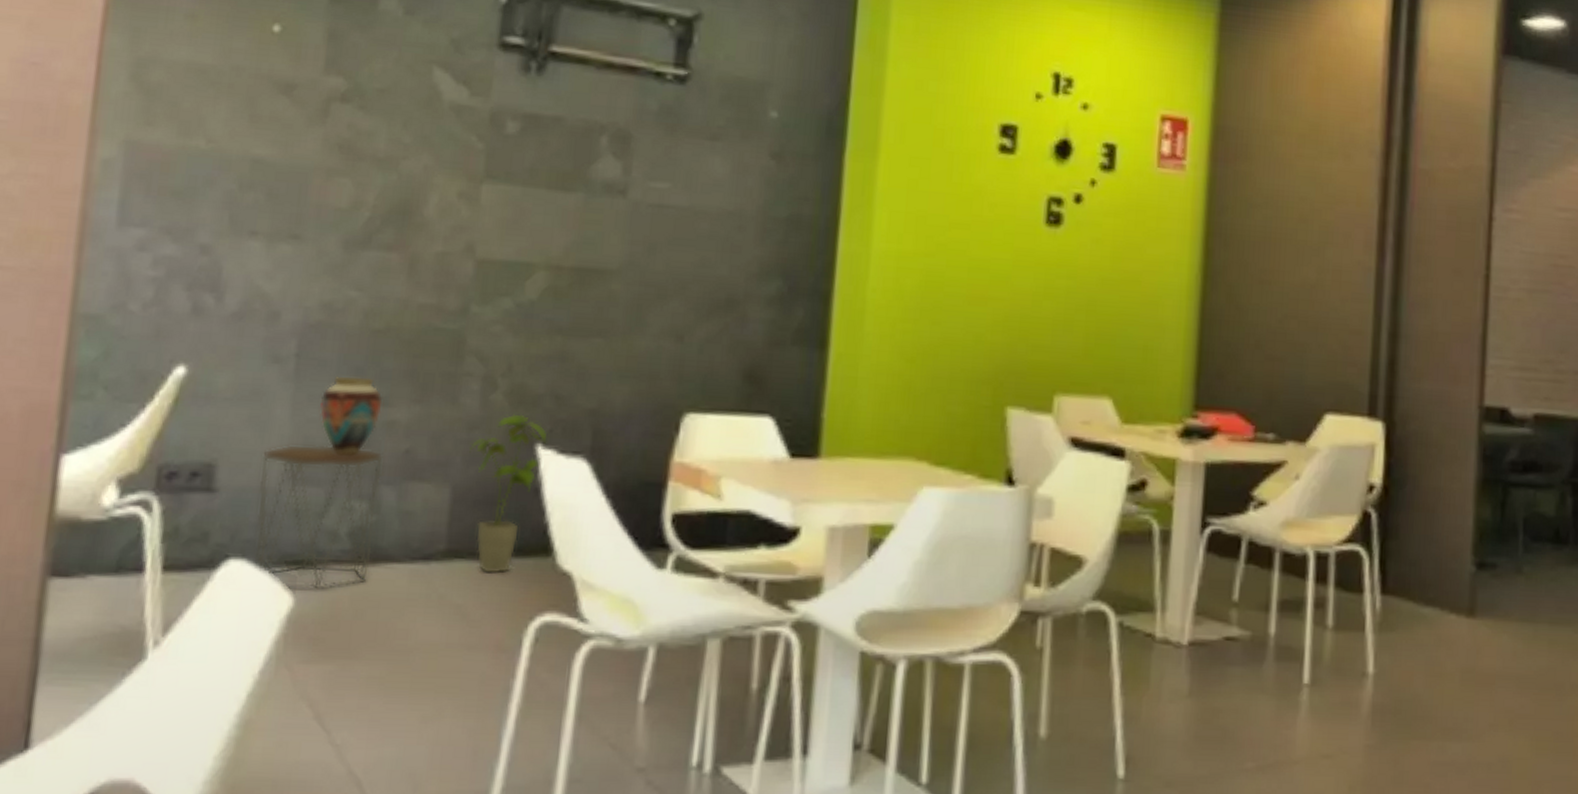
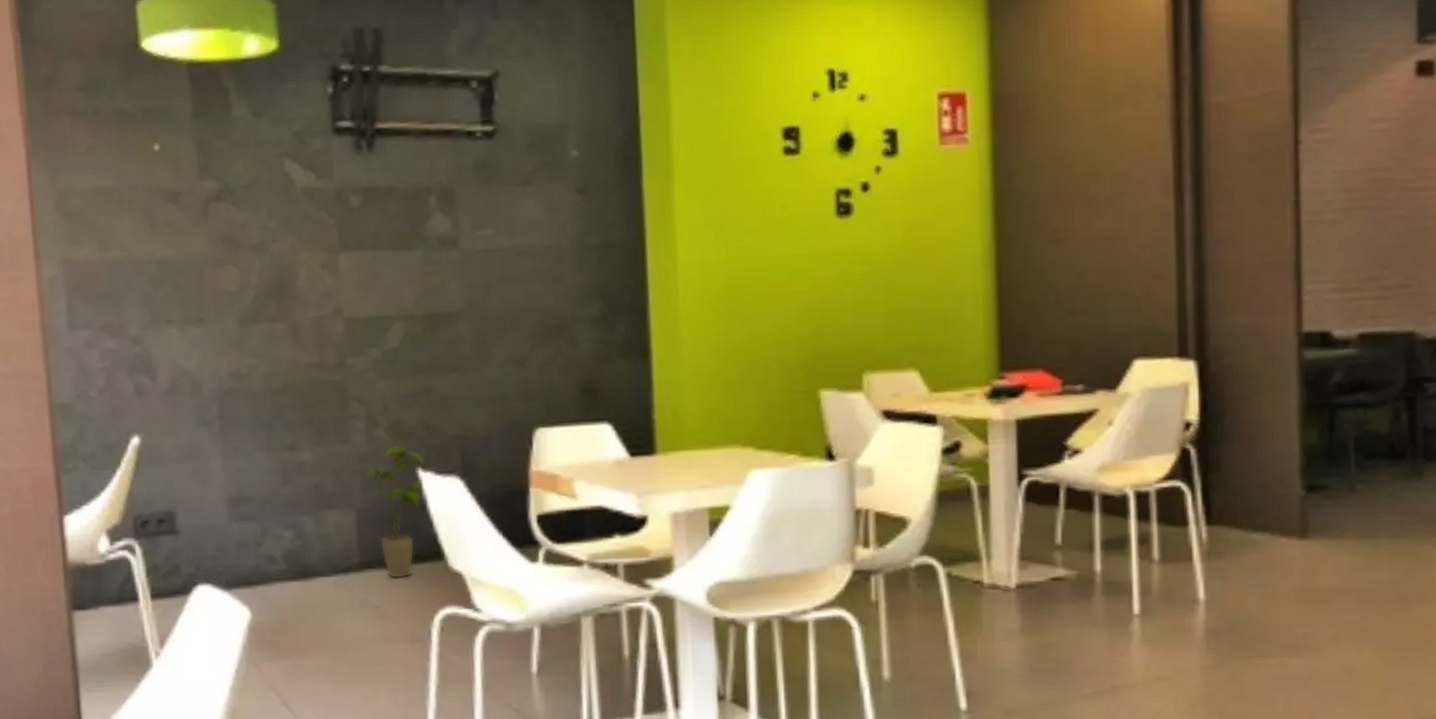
side table: present [254,443,385,591] -> none [207,486,304,605]
vase: present [319,375,383,455] -> none [243,429,292,493]

